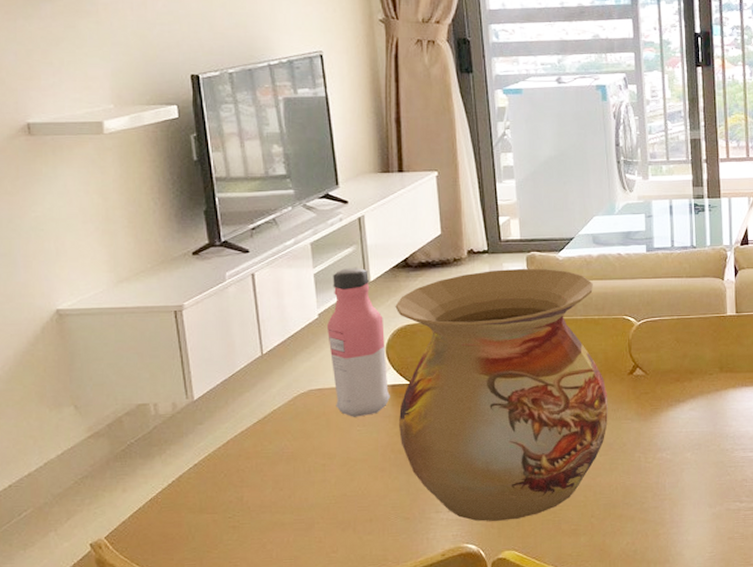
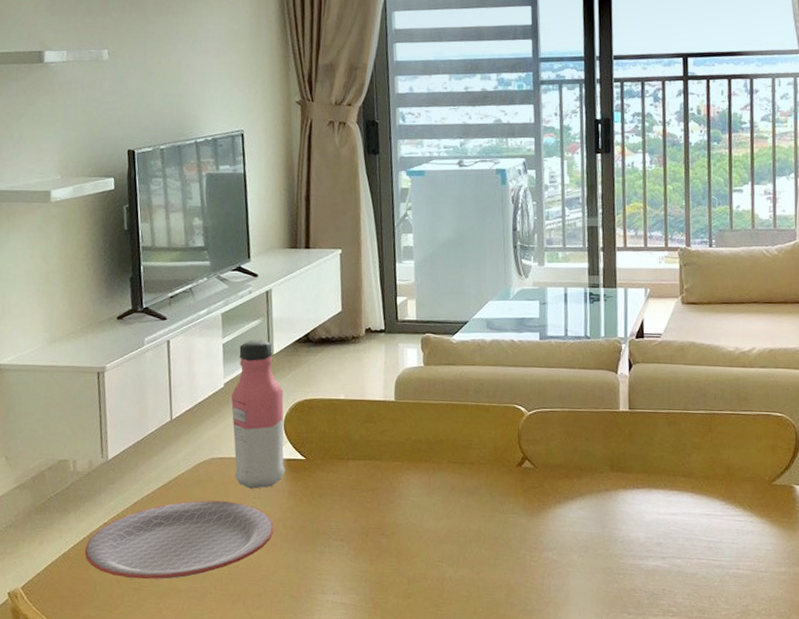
plate: none [174,431,382,517] -> present [84,500,274,580]
vase: present [395,268,608,522] -> none [291,349,496,610]

